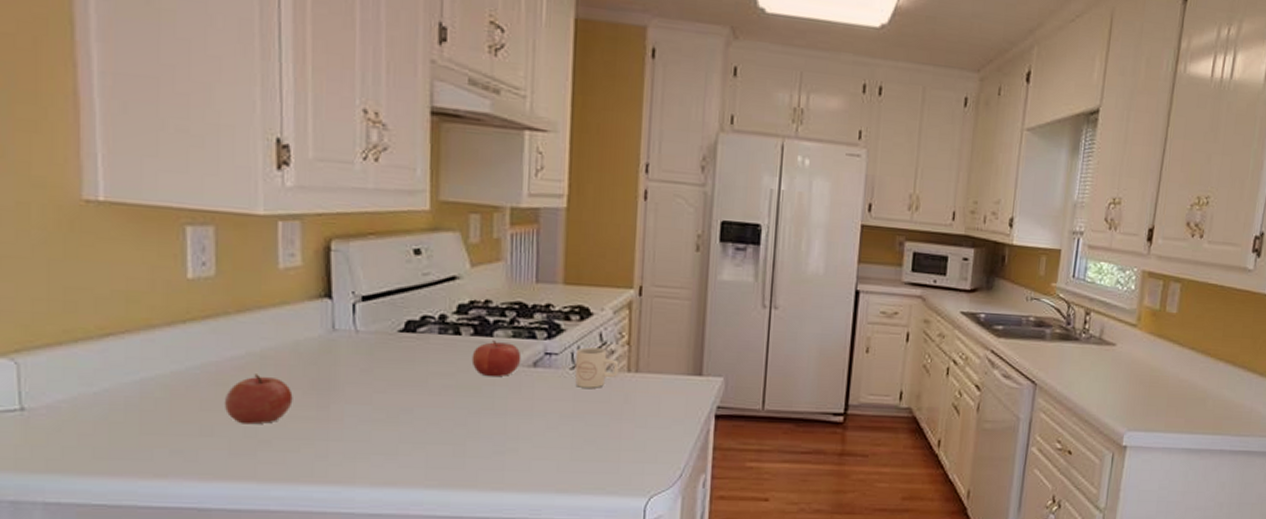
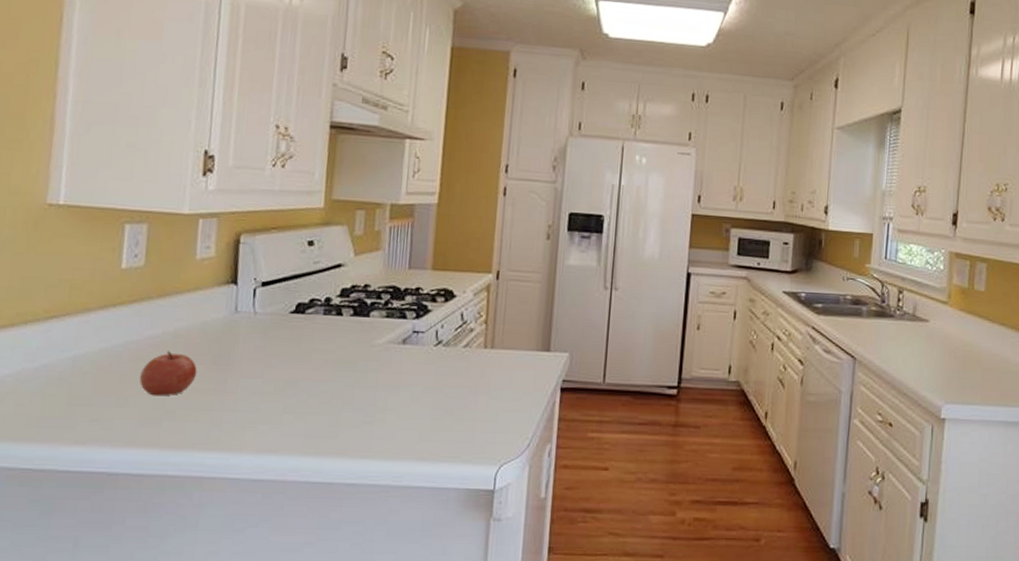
fruit: present [471,341,522,377] -> none [350,320,393,354]
mug: present [574,347,619,388] -> none [437,326,477,363]

